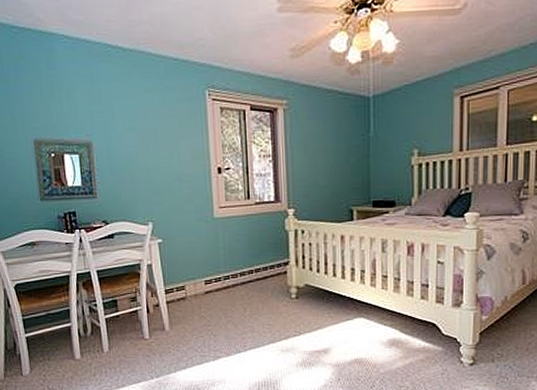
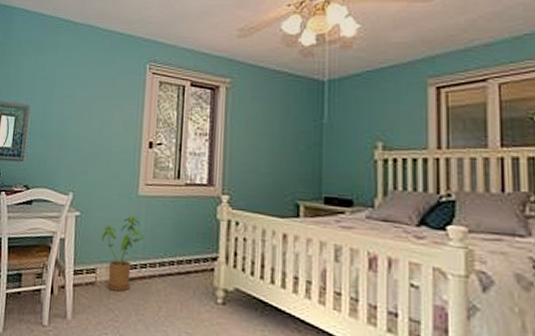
house plant: none [185,237,224,302] -> present [101,216,145,292]

